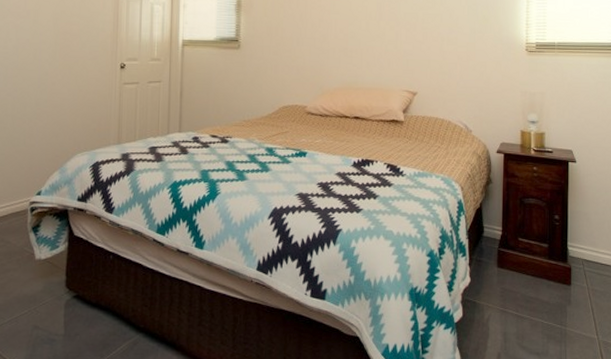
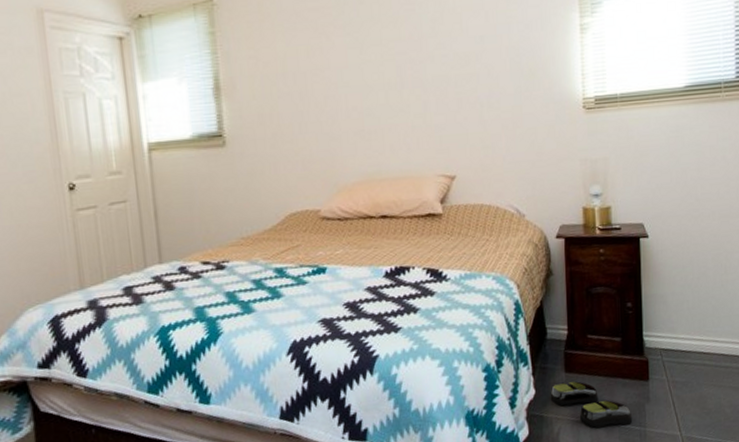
slippers: none [483,275,555,322] -> present [550,381,633,429]

